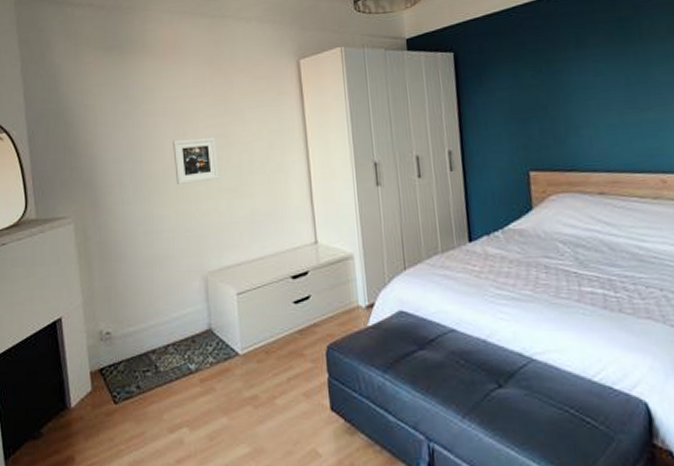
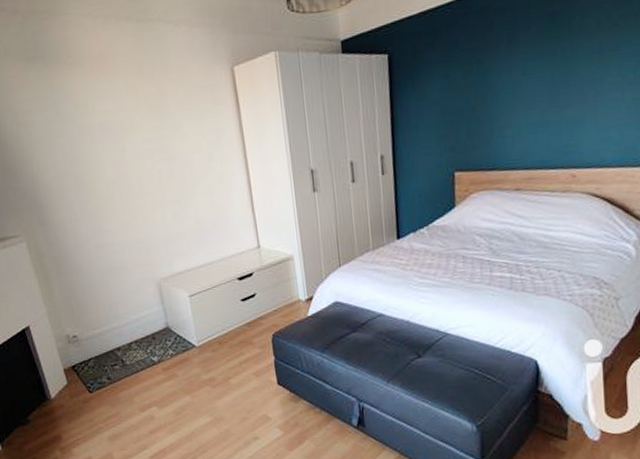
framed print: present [173,137,219,184] -> none [112,150,162,199]

